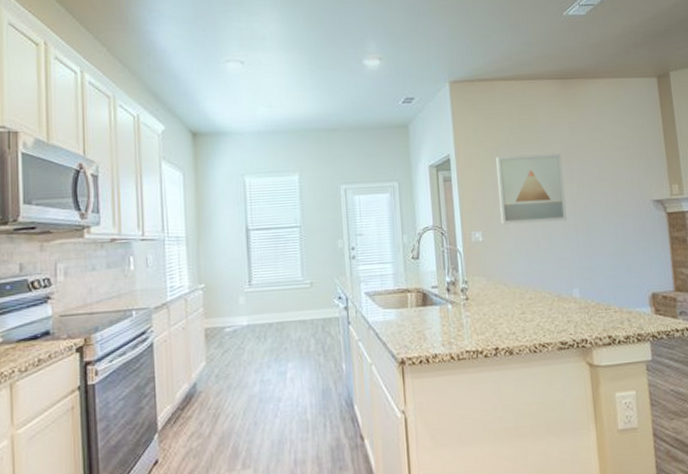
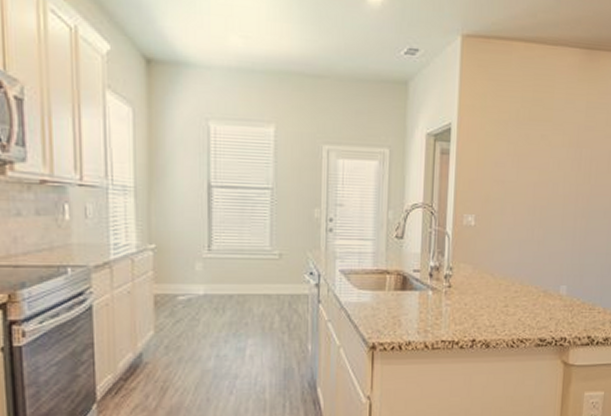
wall art: present [495,153,567,225] -> none [496,132,573,212]

